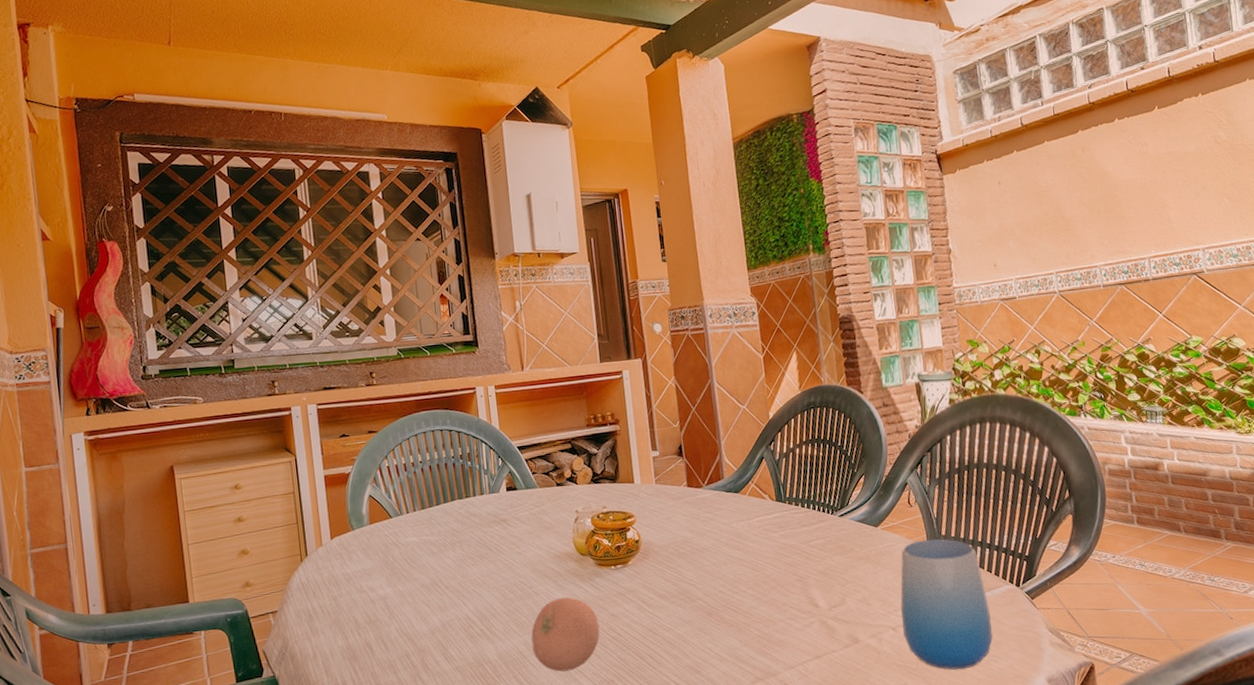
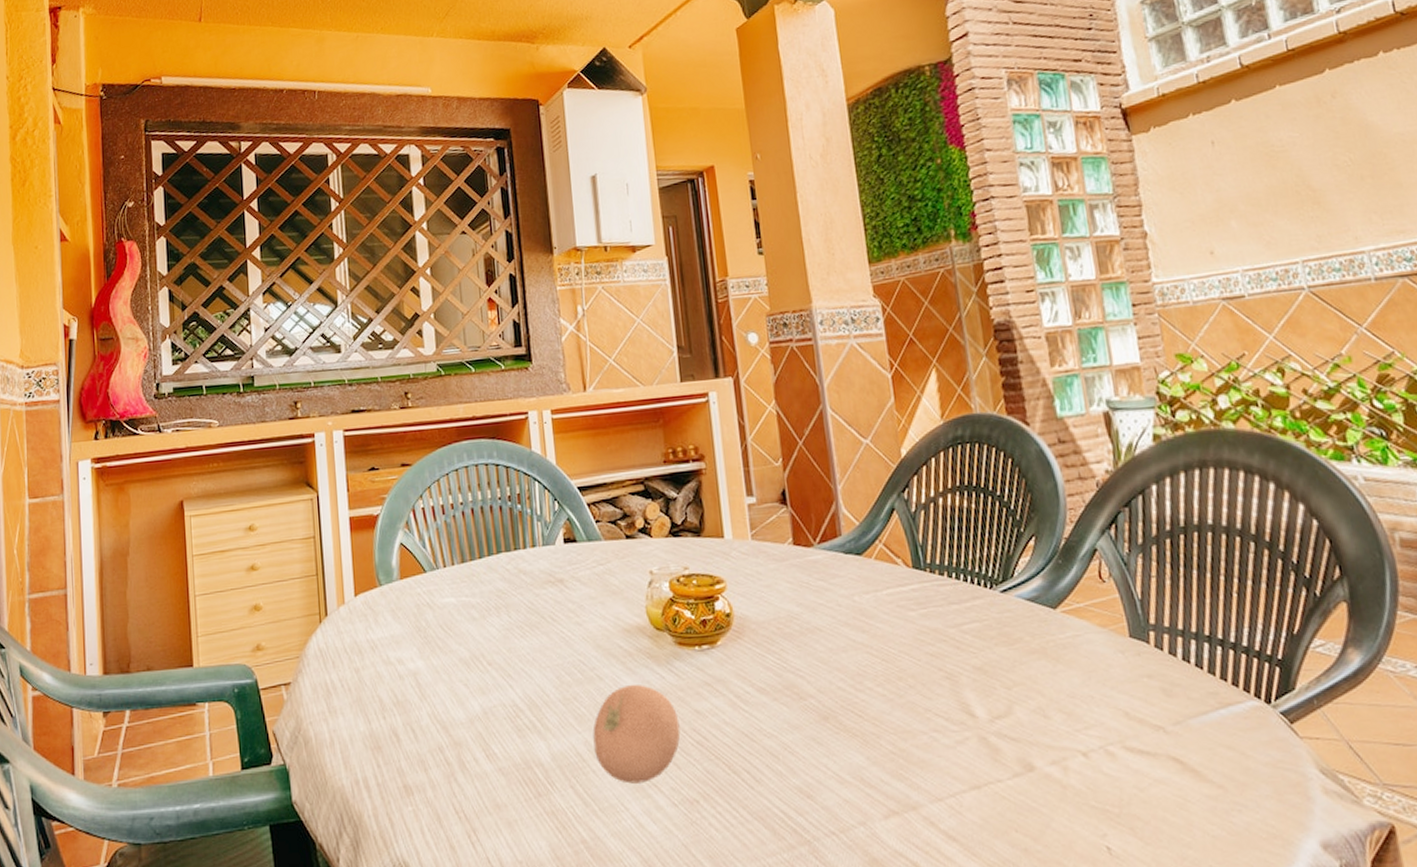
cup: present [900,538,993,670] -> none [1091,628,1233,820]

